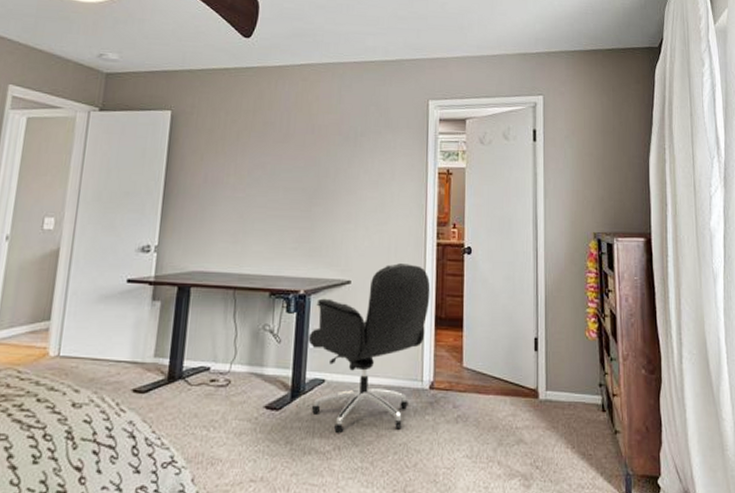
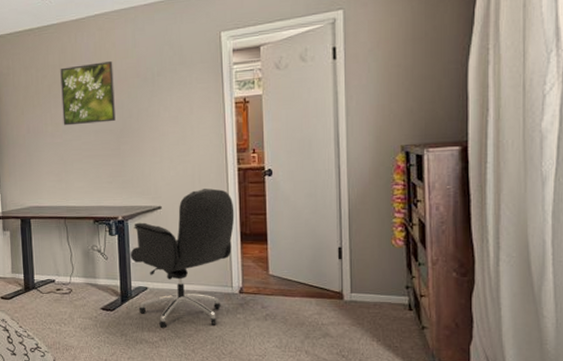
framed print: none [248,114,314,180] -> present [60,61,116,126]

